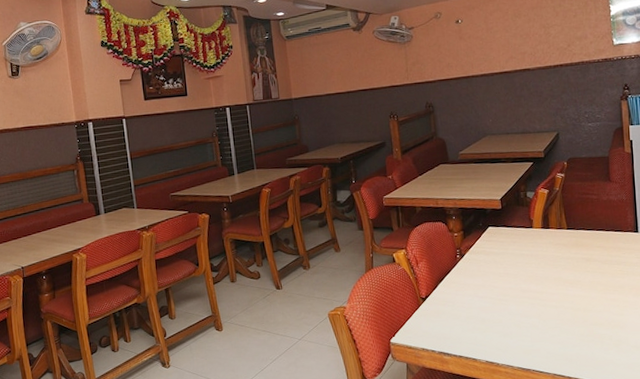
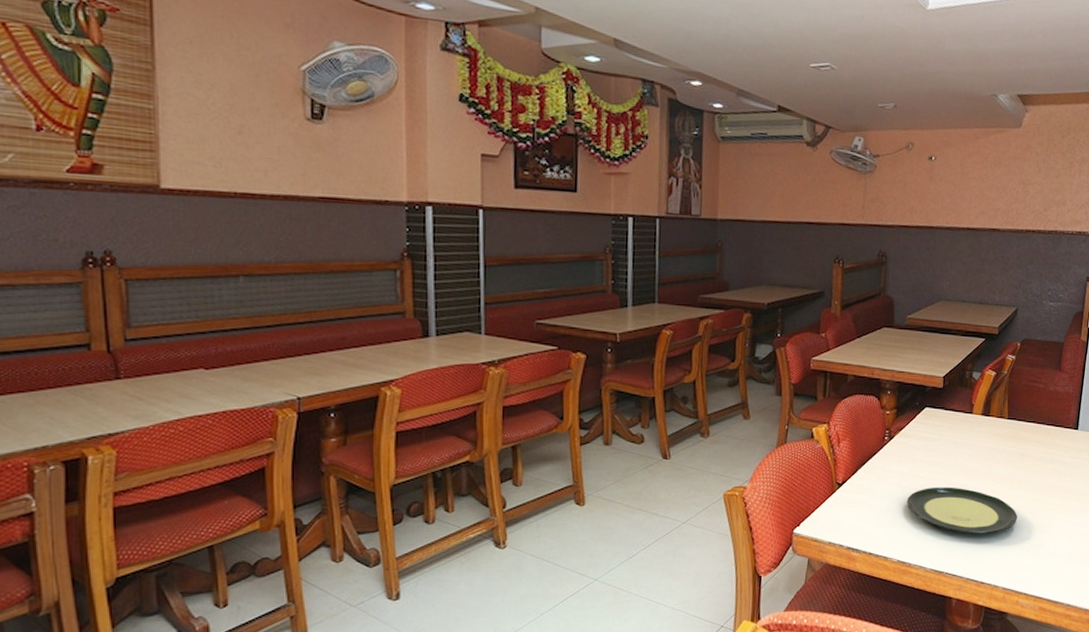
plate: none [486,293,594,334] -> present [907,486,1018,534]

